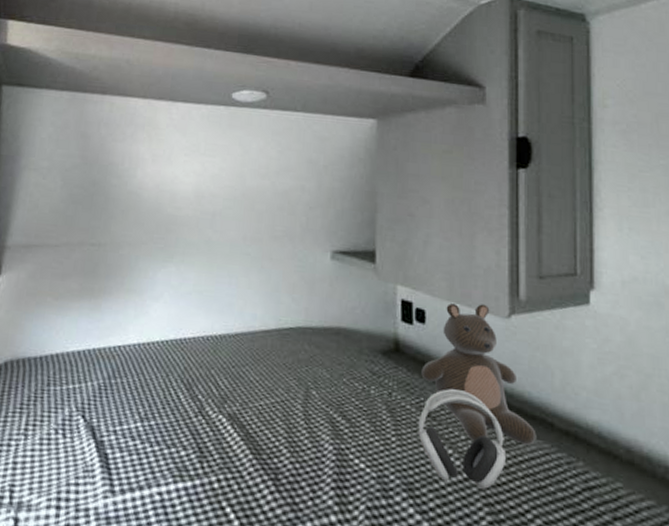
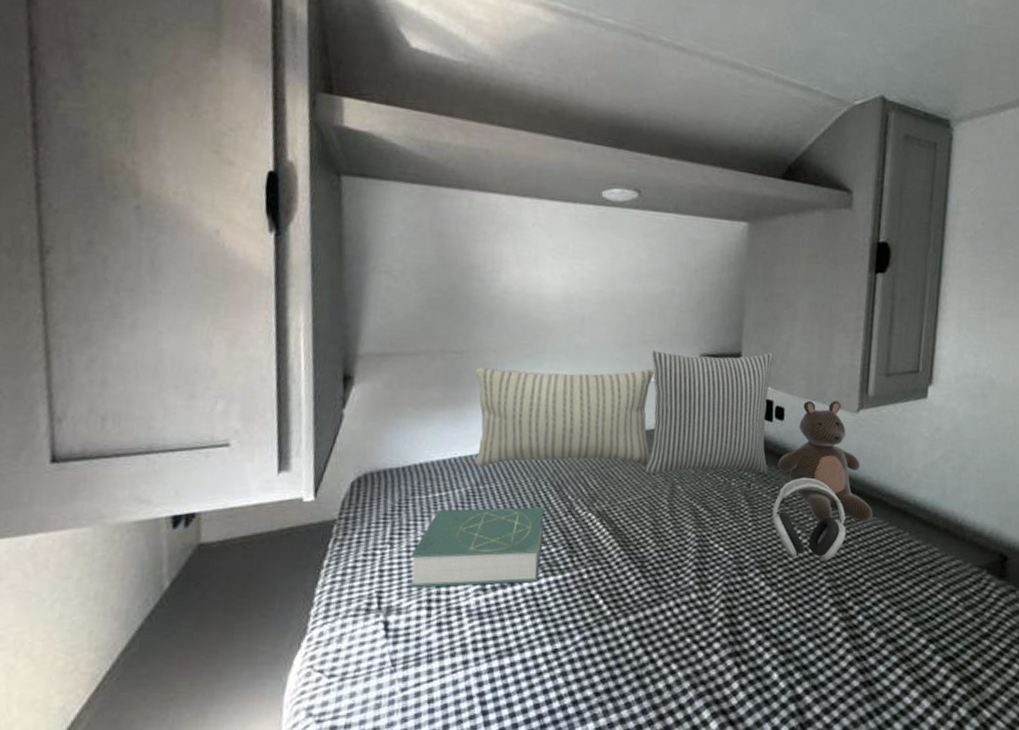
book: none [41,402,174,488] -> present [410,507,544,588]
pillow: none [107,260,284,366] -> present [474,367,654,467]
pillow: none [278,247,411,382] -> present [646,351,775,475]

